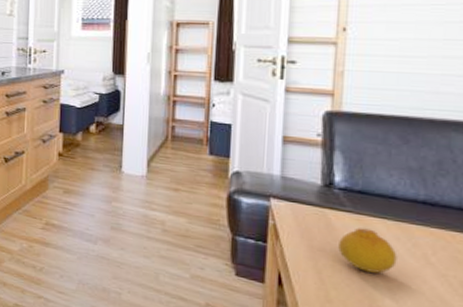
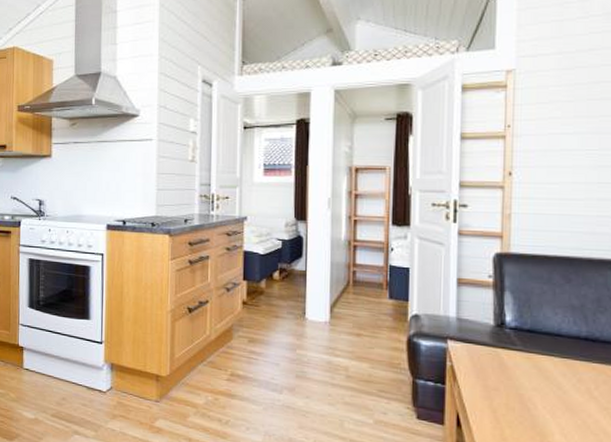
fruit: present [338,228,397,274] -> none [511,366,564,410]

